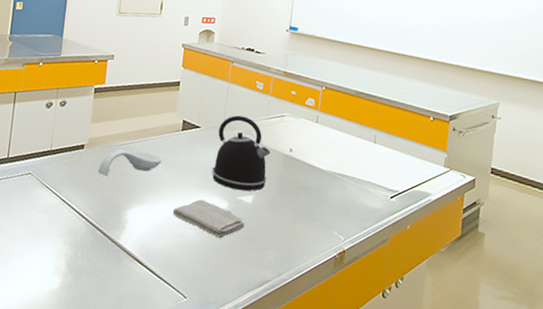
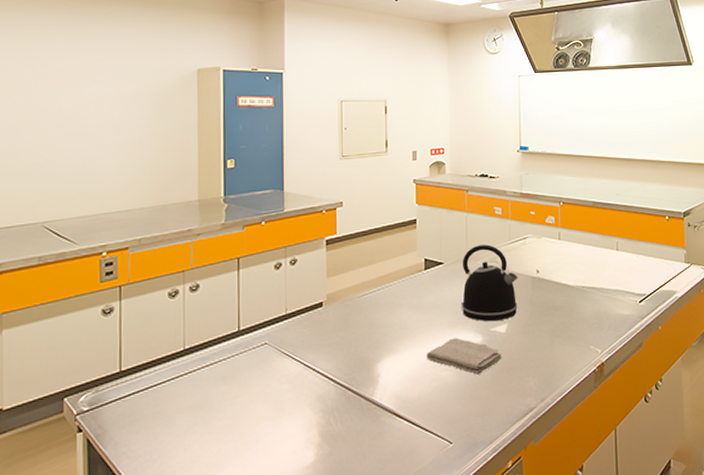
spoon rest: present [98,149,163,177] -> none [342,299,408,332]

